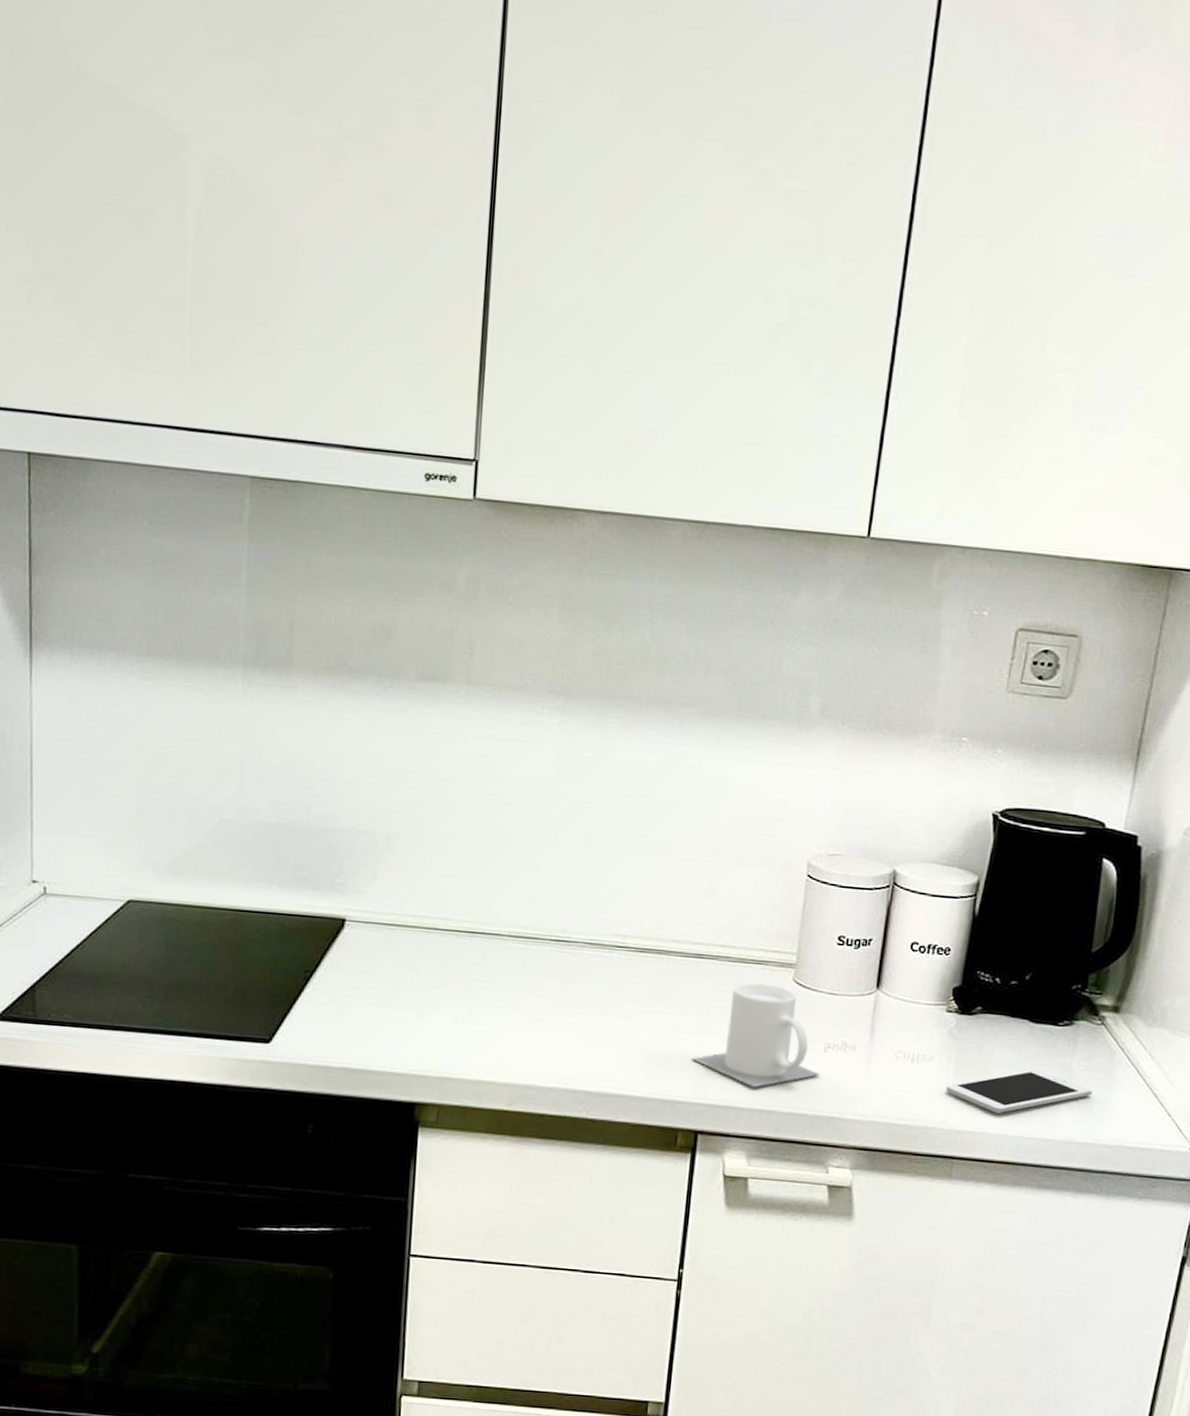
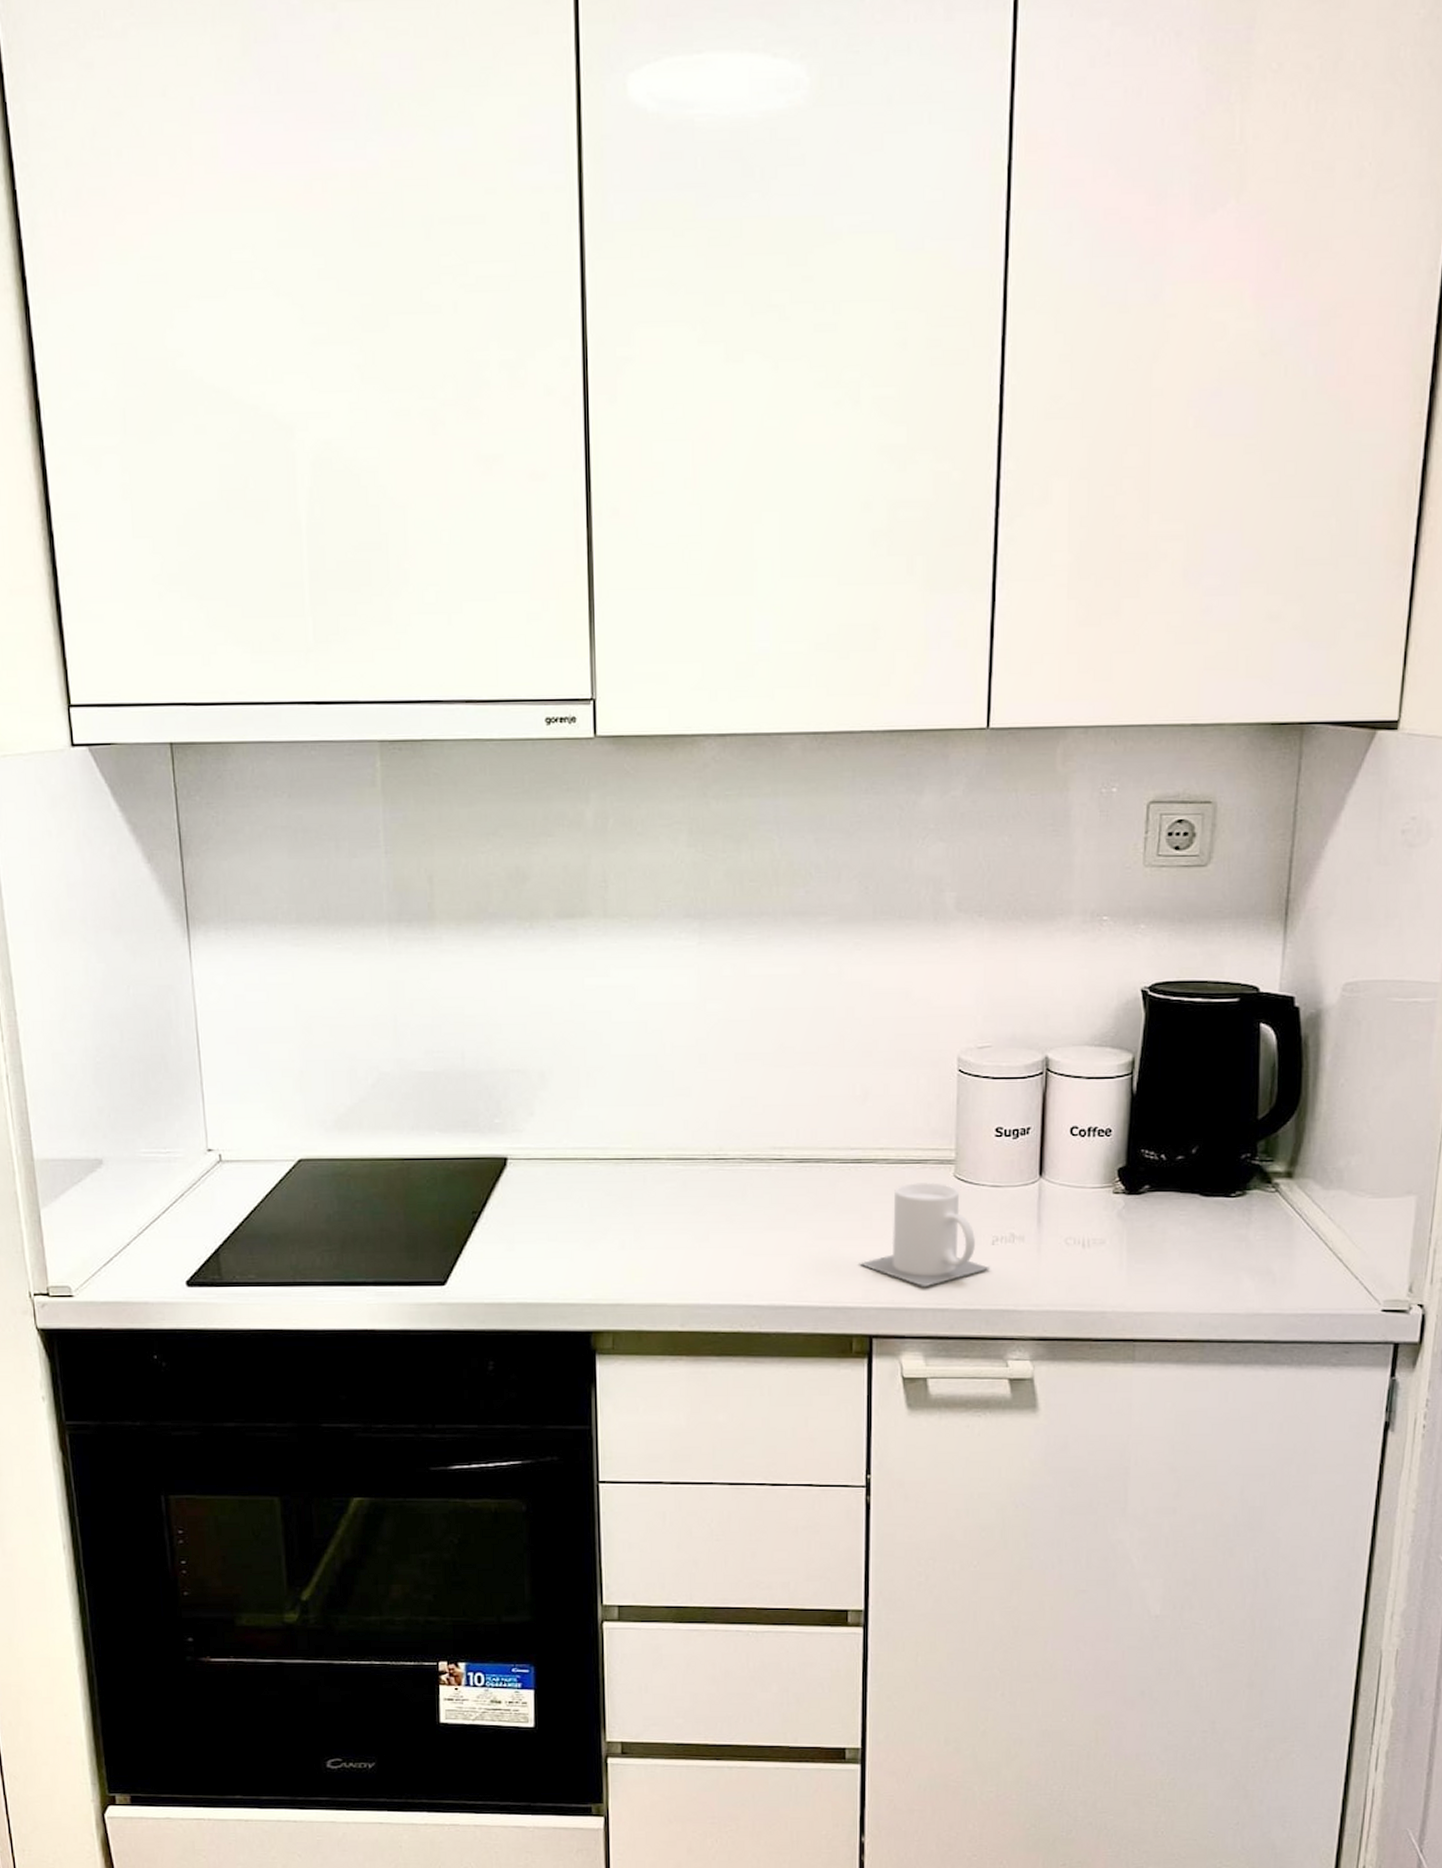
cell phone: present [946,1069,1093,1113] -> none [1121,1244,1273,1291]

